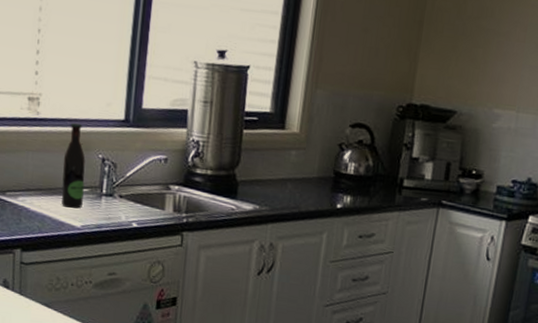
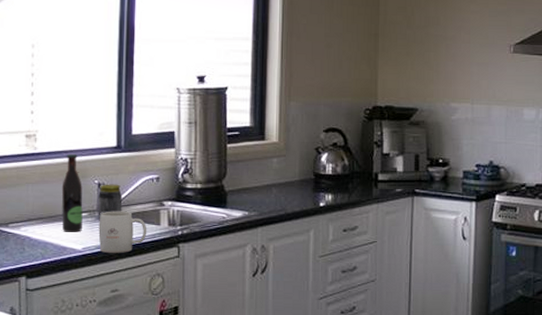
mug: none [99,189,151,236] -> present [98,211,147,254]
jar: none [100,159,127,200] -> present [98,184,123,222]

